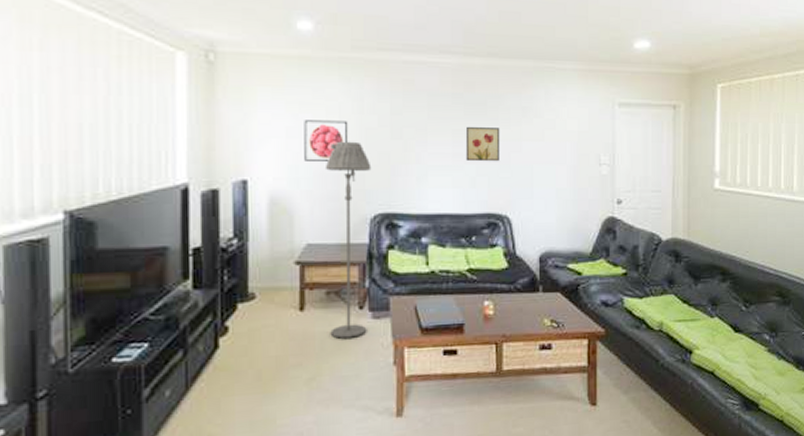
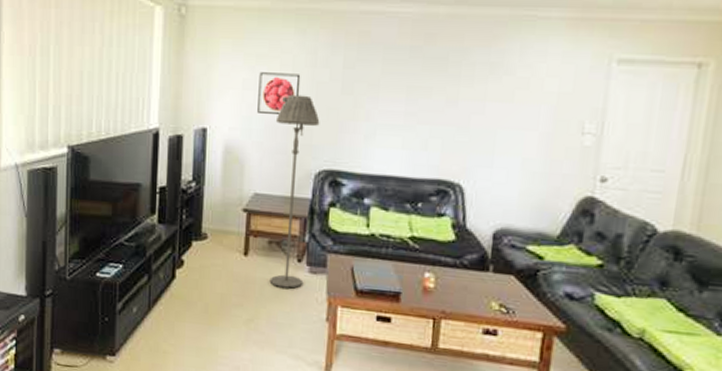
wall art: present [465,126,501,162] -> none [418,82,462,124]

